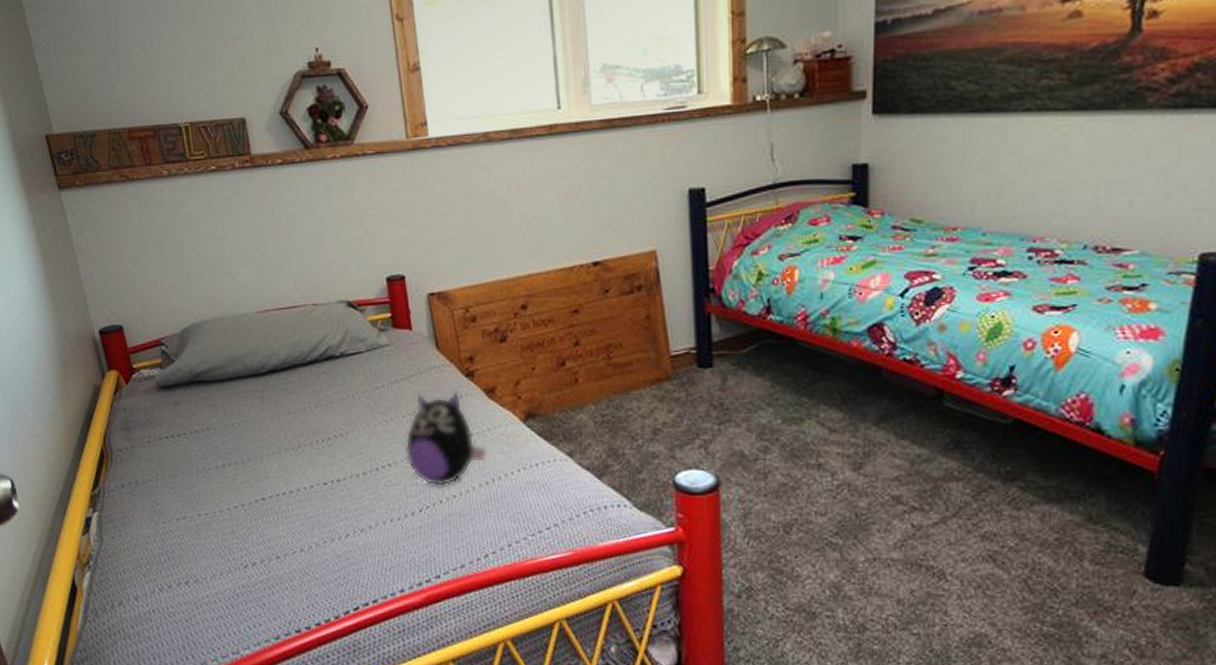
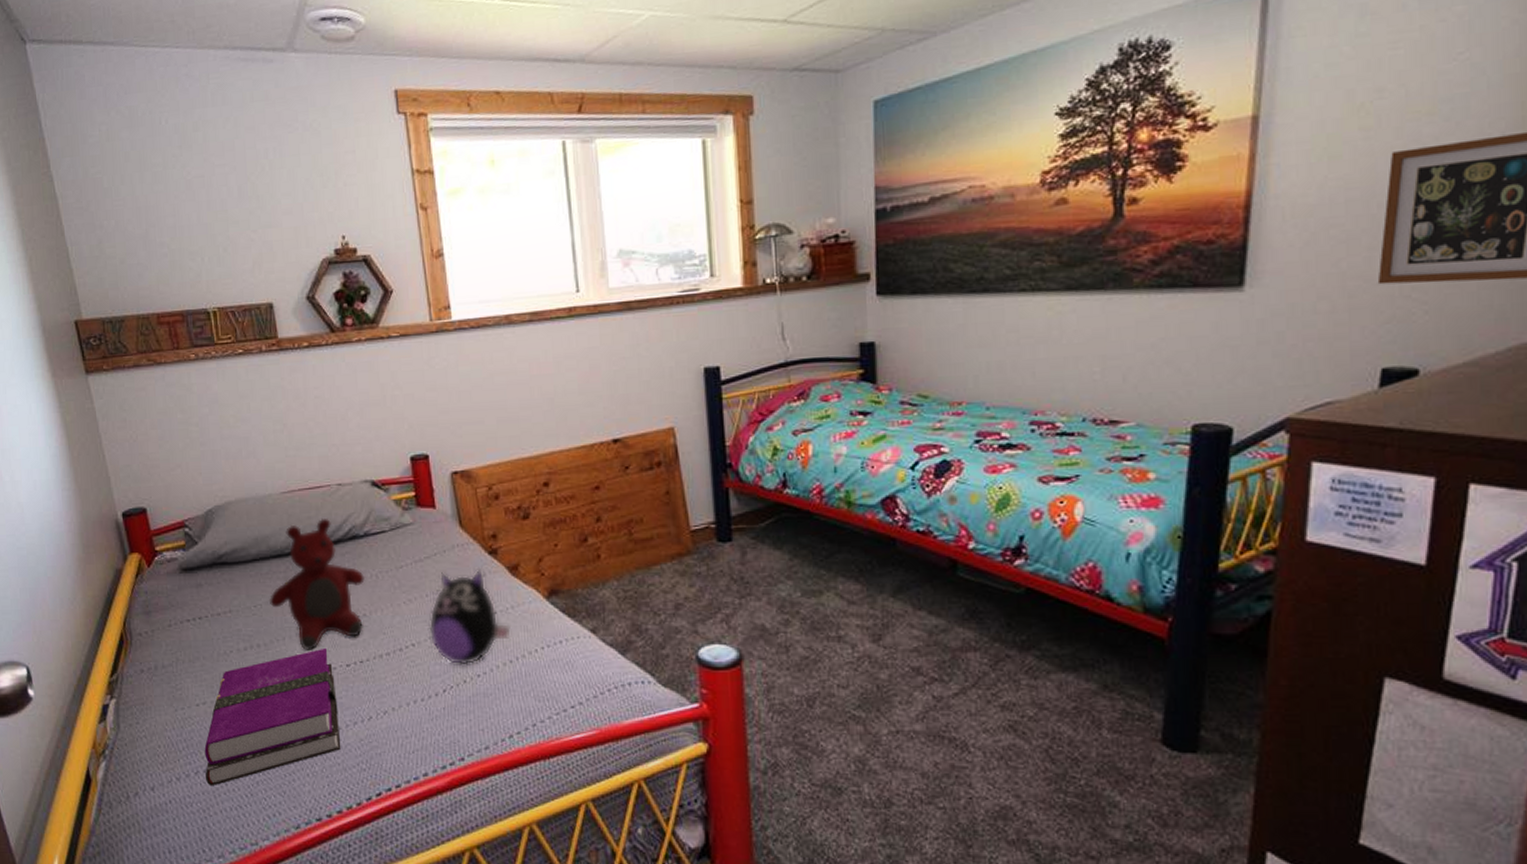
hardback book: none [185,466,319,598] -> present [204,647,341,786]
teddy bear: none [246,339,342,469] -> present [268,519,366,650]

